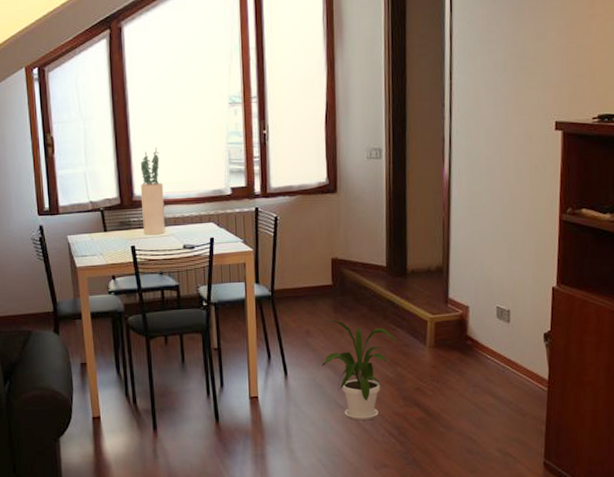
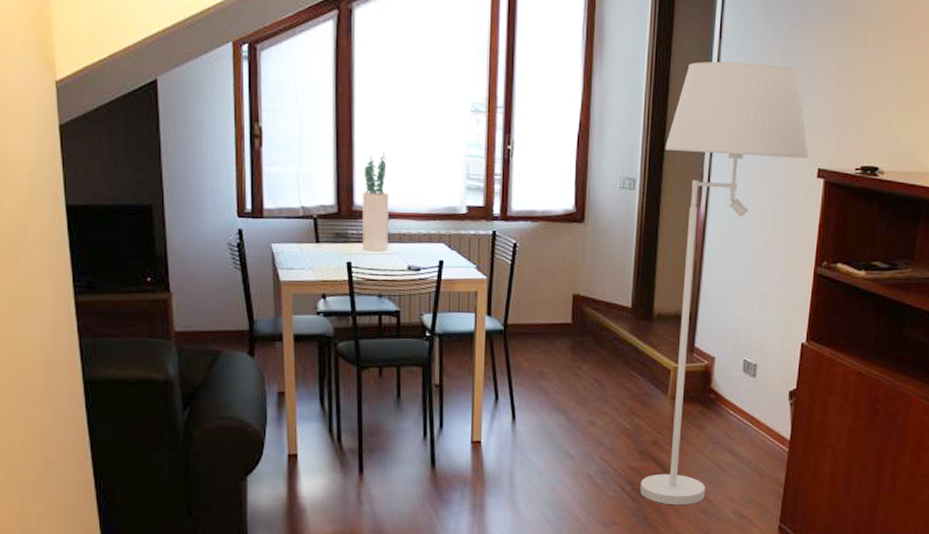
house plant: present [321,319,398,421] -> none [553,360,638,474]
floor lamp: none [406,29,544,447] -> present [641,61,808,506]

